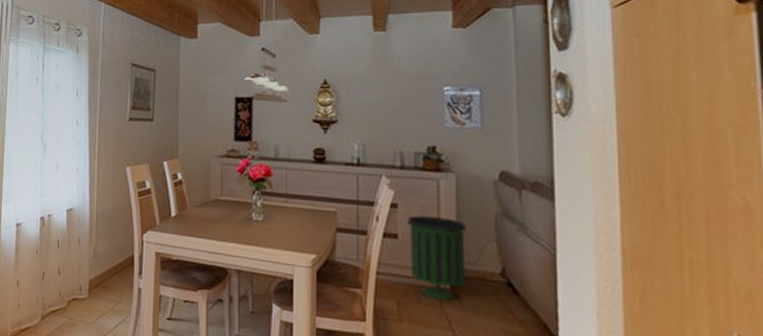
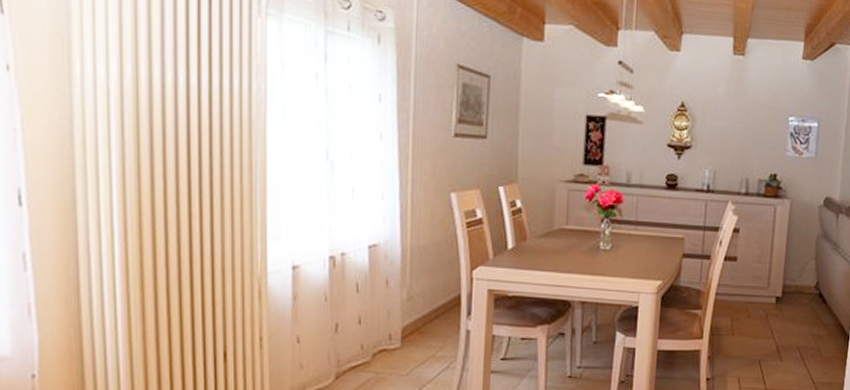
trash can: present [407,215,467,301] -> none [744,239,794,313]

